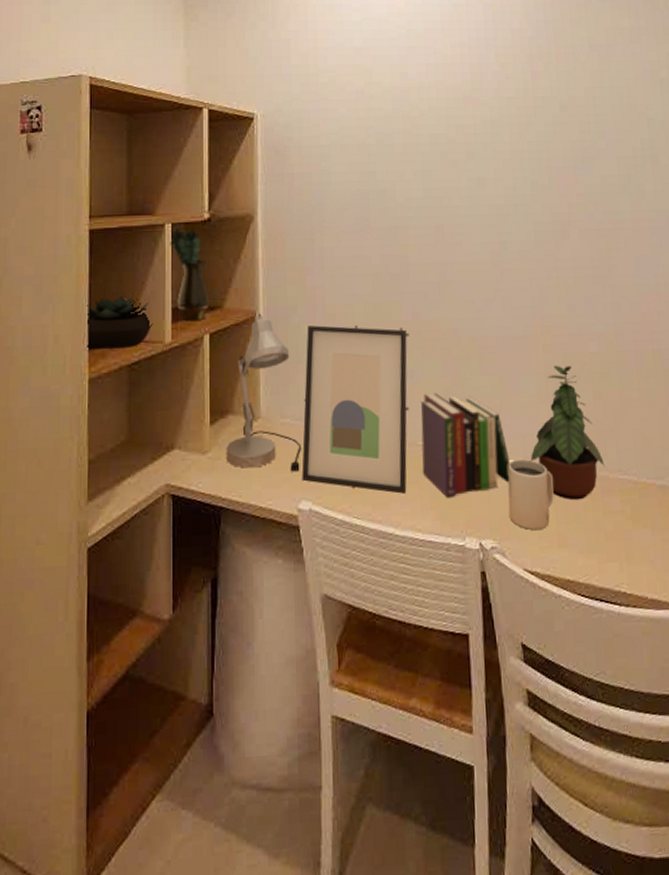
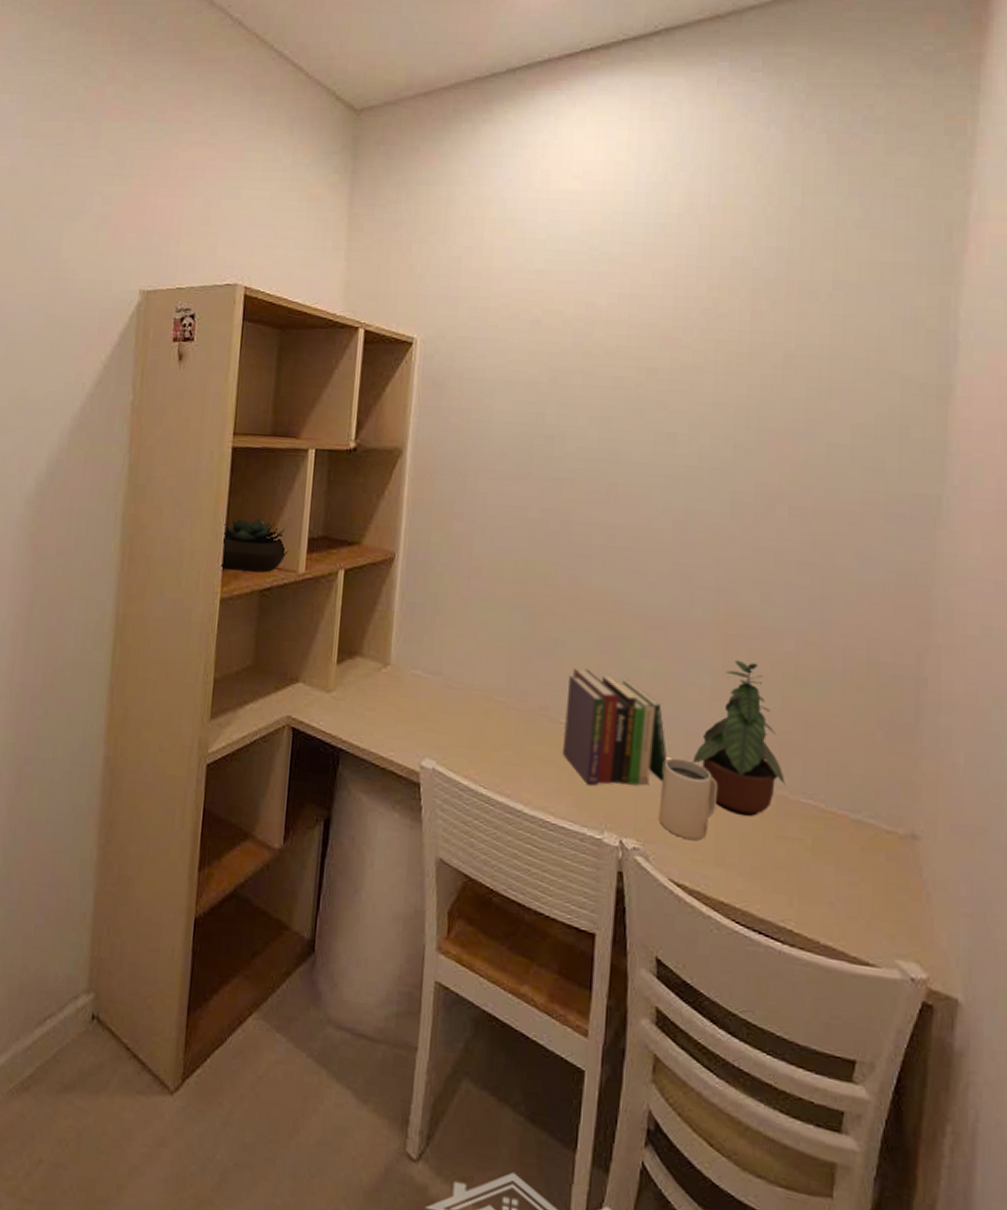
vase: present [170,226,210,320] -> none [312,452,349,554]
desk lamp: present [226,313,301,472] -> none [350,555,430,727]
picture frame: present [301,325,410,494] -> none [427,575,564,771]

